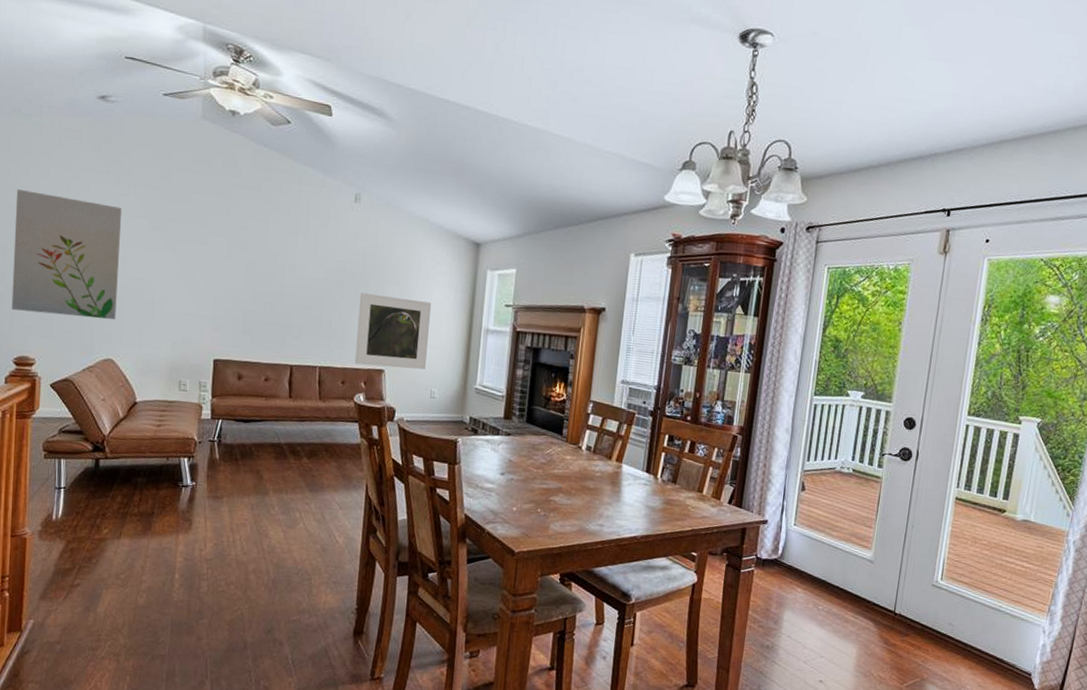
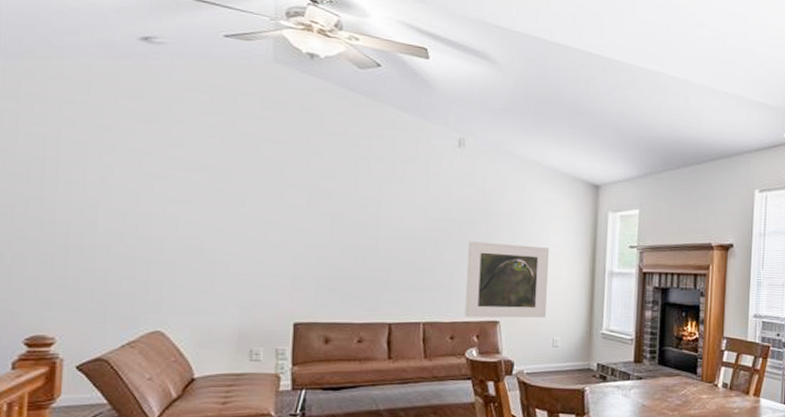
wall art: present [11,190,121,320] -> none [21,142,172,286]

